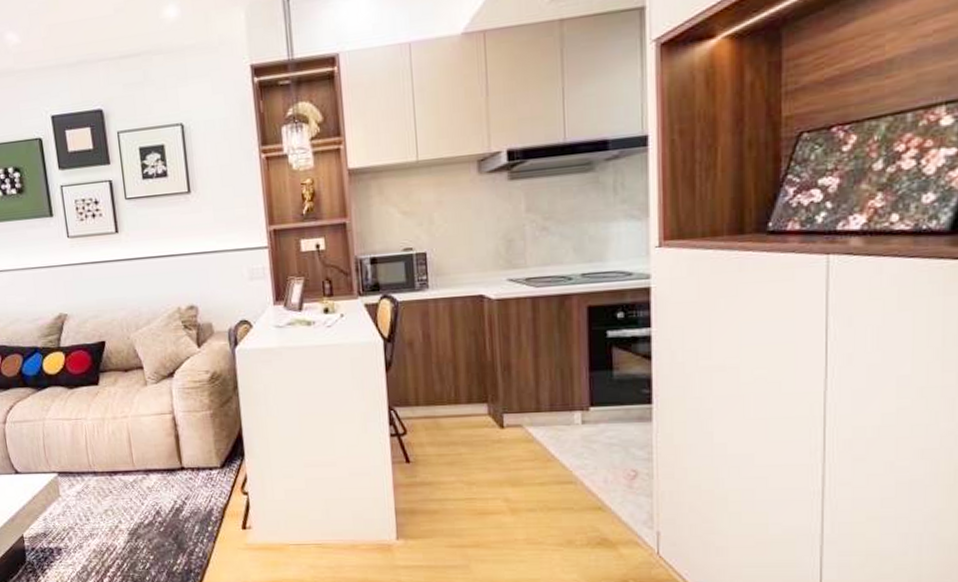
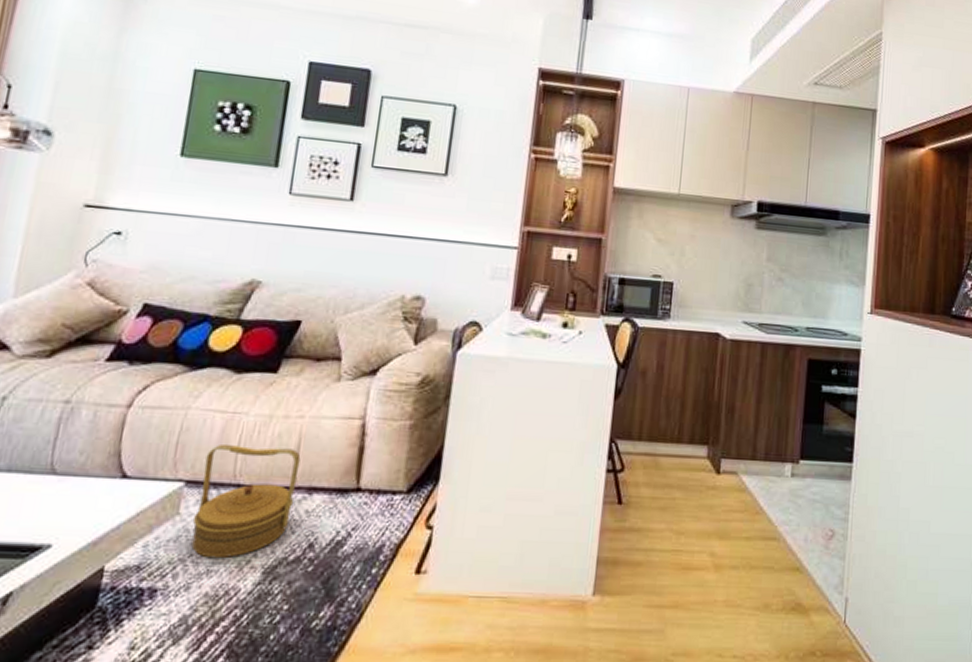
basket: none [66,442,137,526] -> present [191,445,301,559]

